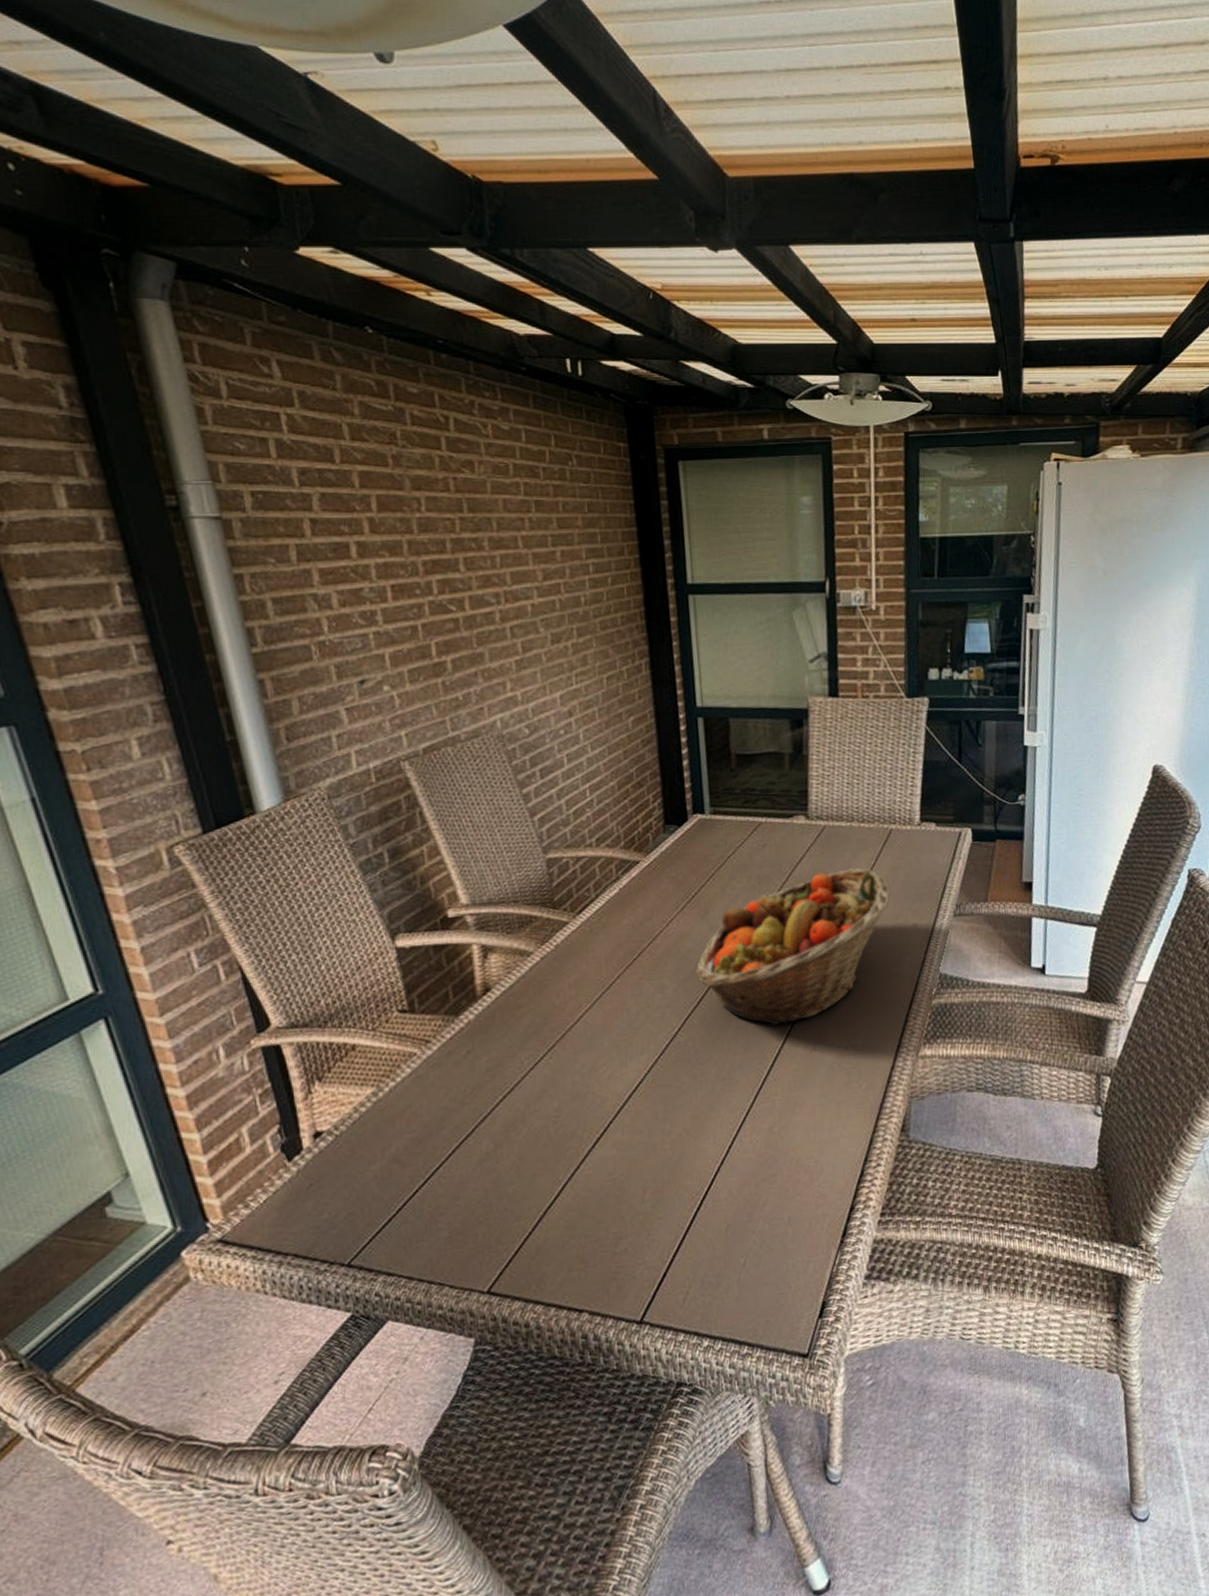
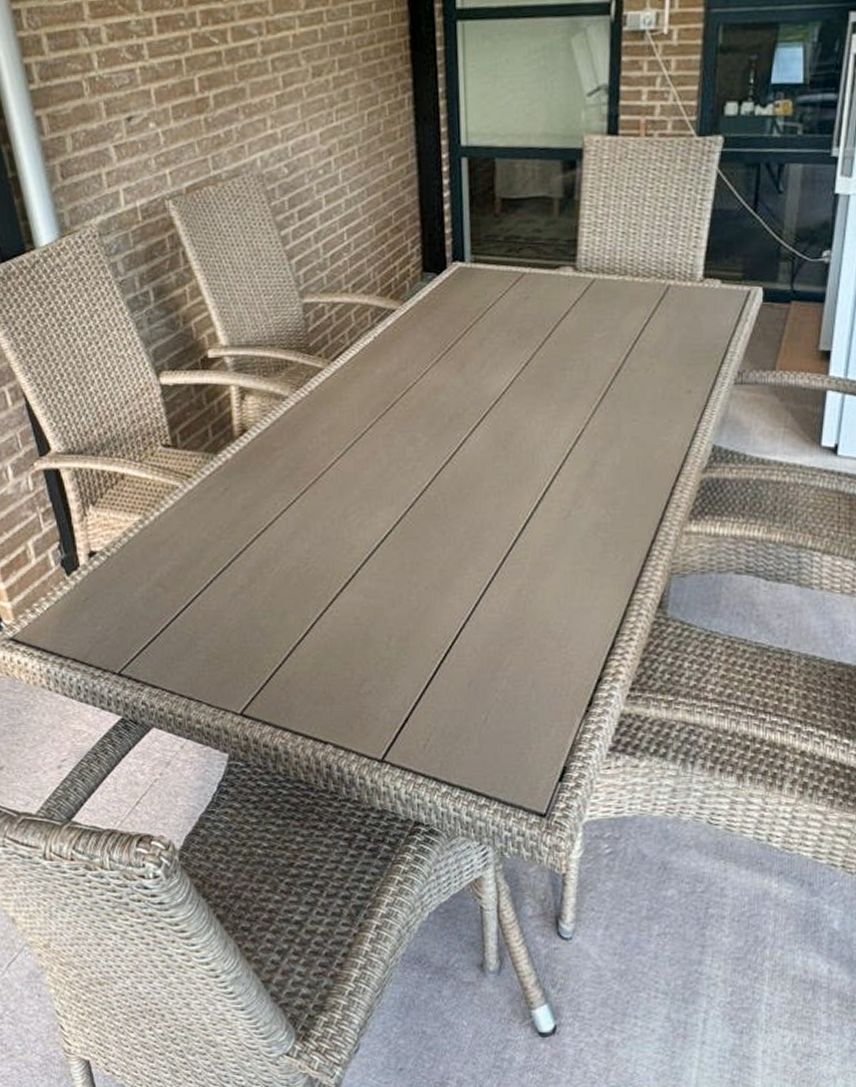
fruit basket: present [695,867,891,1026] -> none [448,326,664,488]

